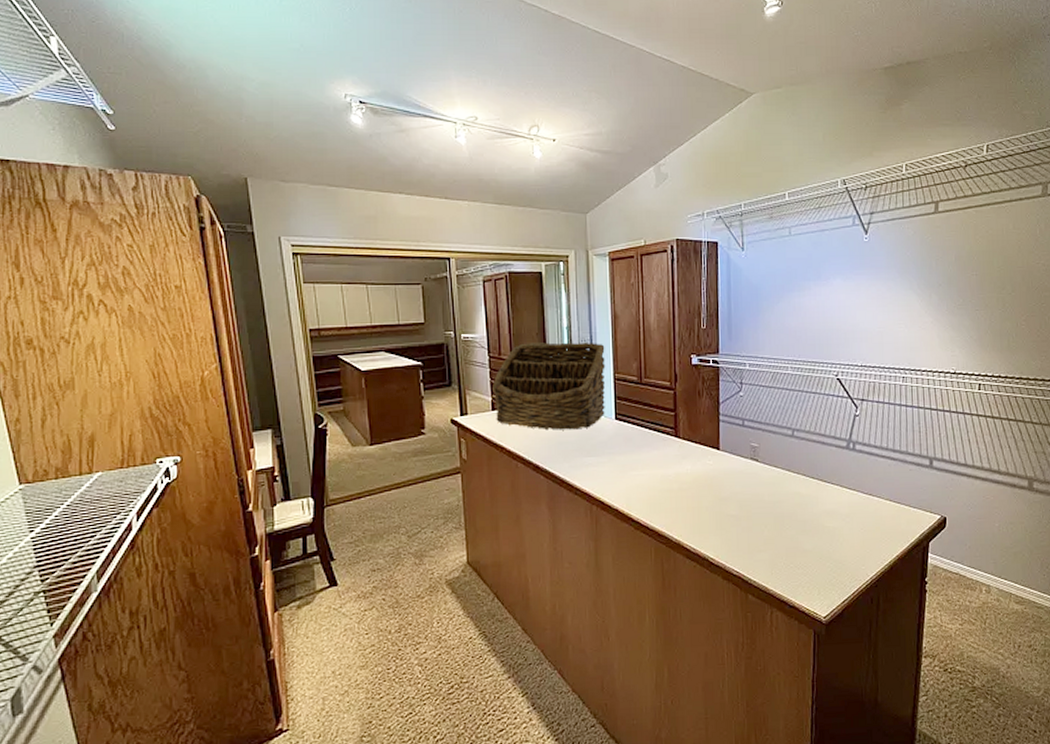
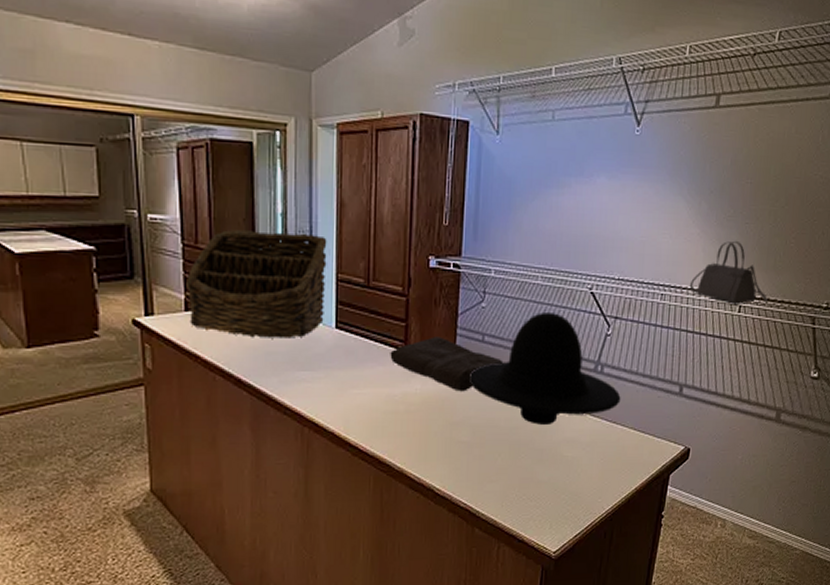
towel: none [663,423,763,471] -> present [390,336,504,392]
hat: none [732,398,874,498] -> present [468,313,621,425]
handbag: none [928,326,1006,383] -> present [689,240,768,304]

